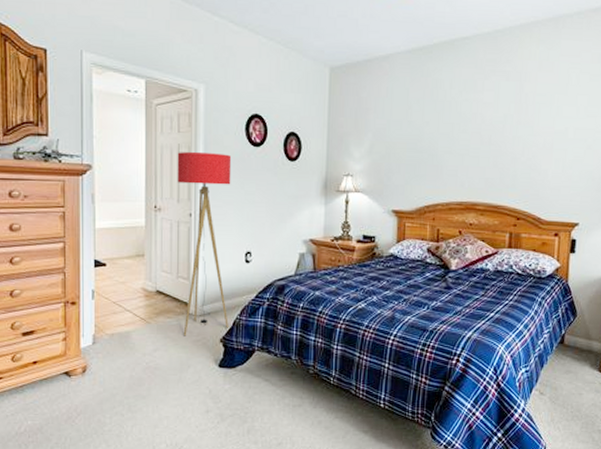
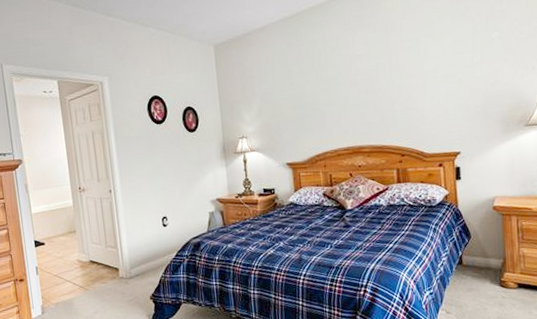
floor lamp: present [177,152,232,336] -> none [92,134,156,298]

